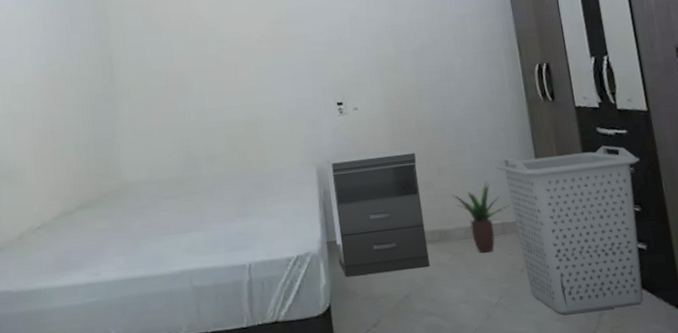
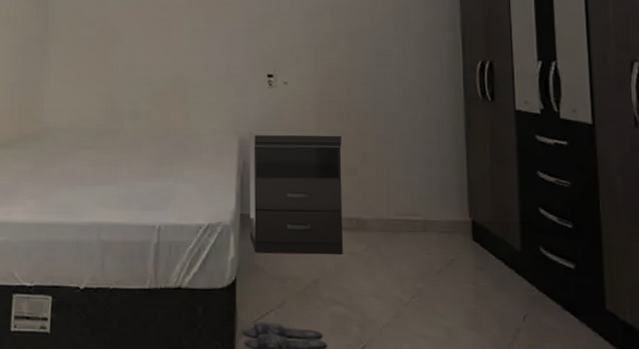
potted plant: present [453,180,510,253] -> none [375,174,434,248]
laundry basket: present [495,145,643,315] -> none [424,154,578,327]

